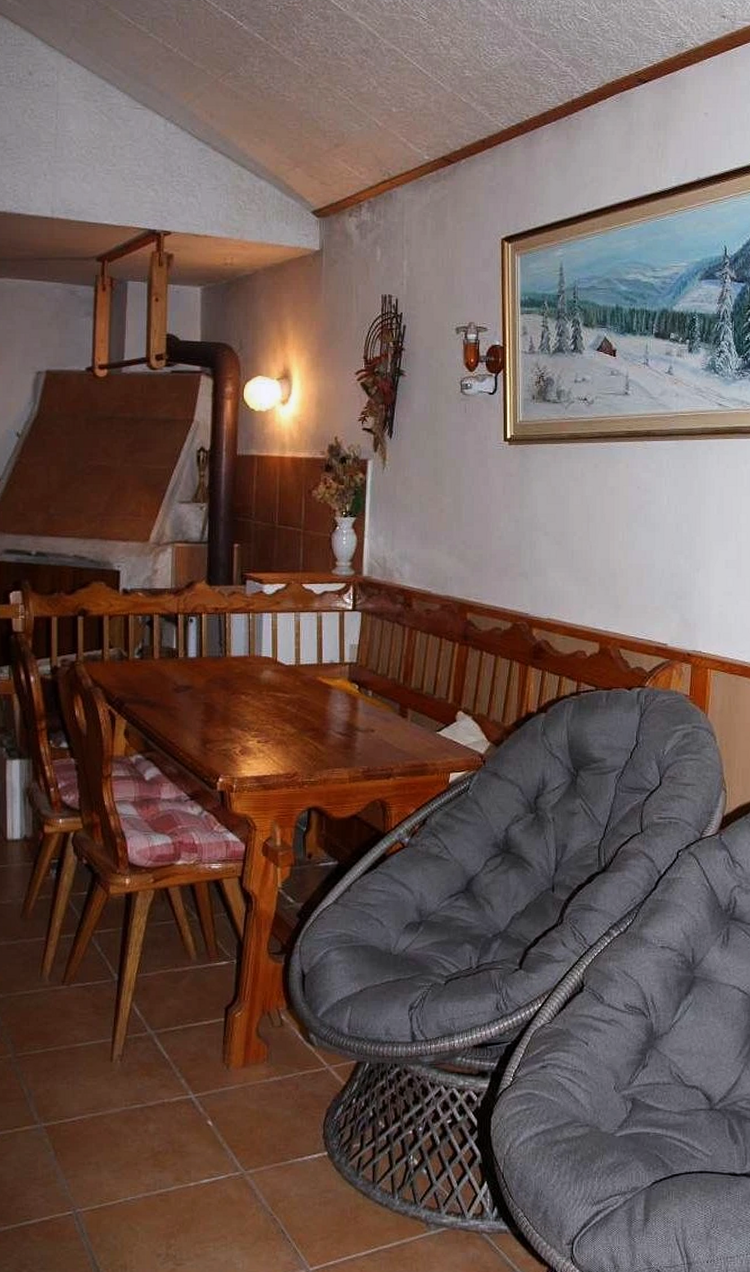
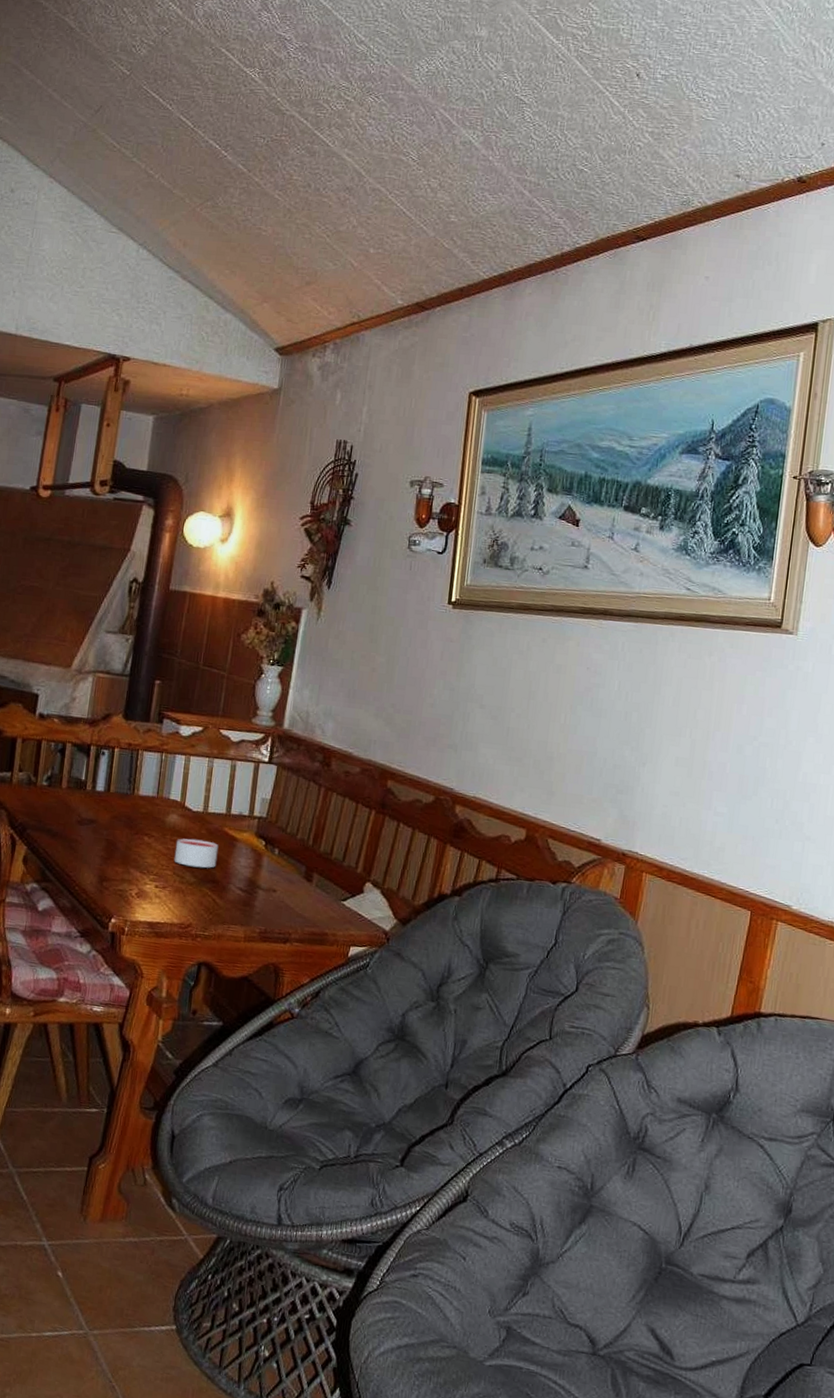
candle: none [273,691,314,719] -> present [174,838,219,868]

